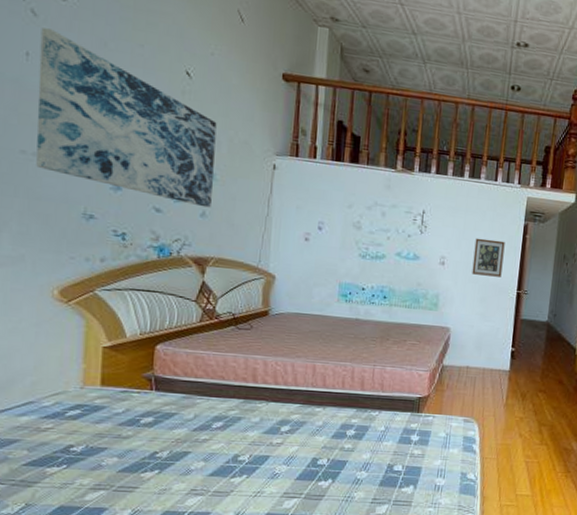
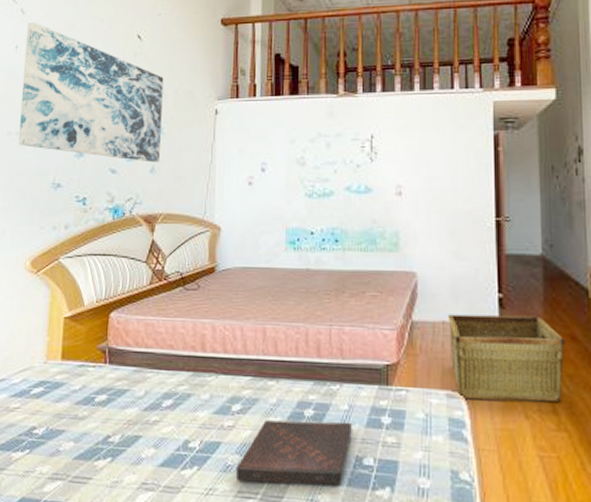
book: none [282,438,387,486] -> present [235,420,352,486]
hamper: none [470,361,555,426] -> present [448,314,565,402]
picture frame: present [472,238,505,277] -> none [435,158,473,203]

